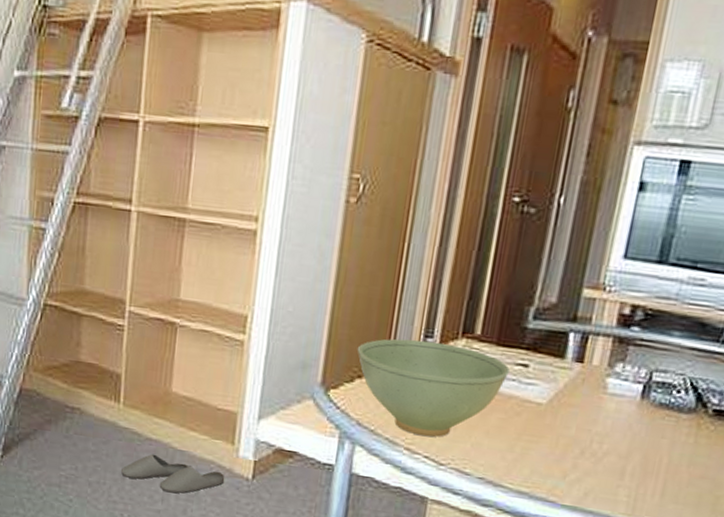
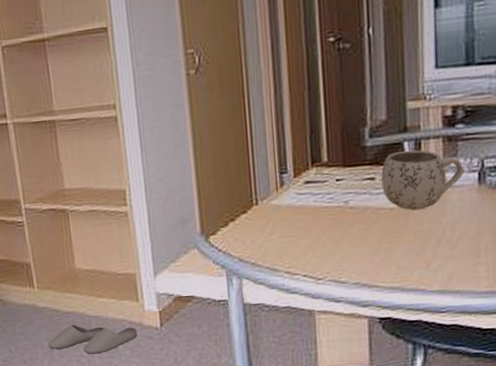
bowl: present [357,338,510,437] -> none [224,175,359,259]
mug: none [533,341,629,413] -> present [381,150,464,211]

